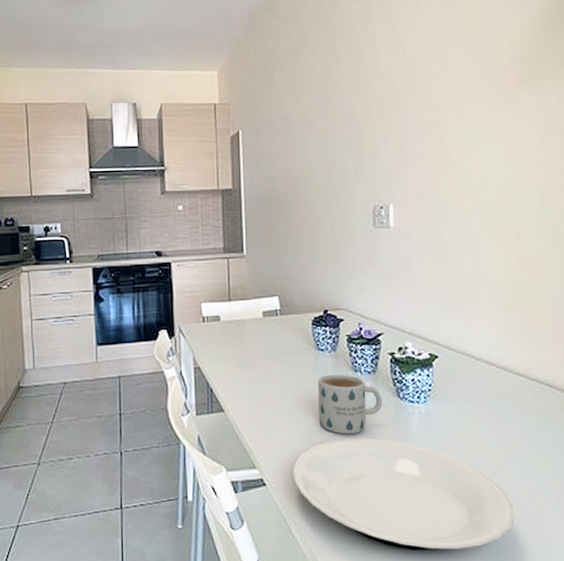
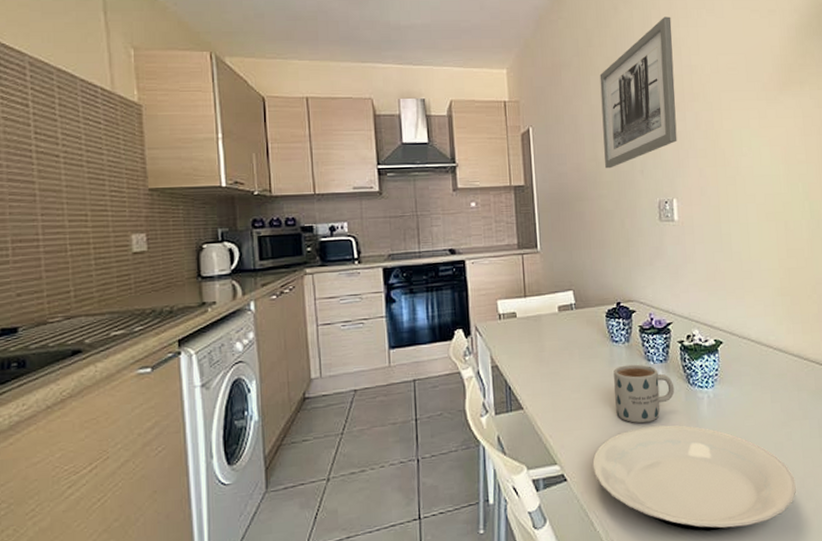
wall art: none [314,9,397,172] -> present [599,16,677,169]

